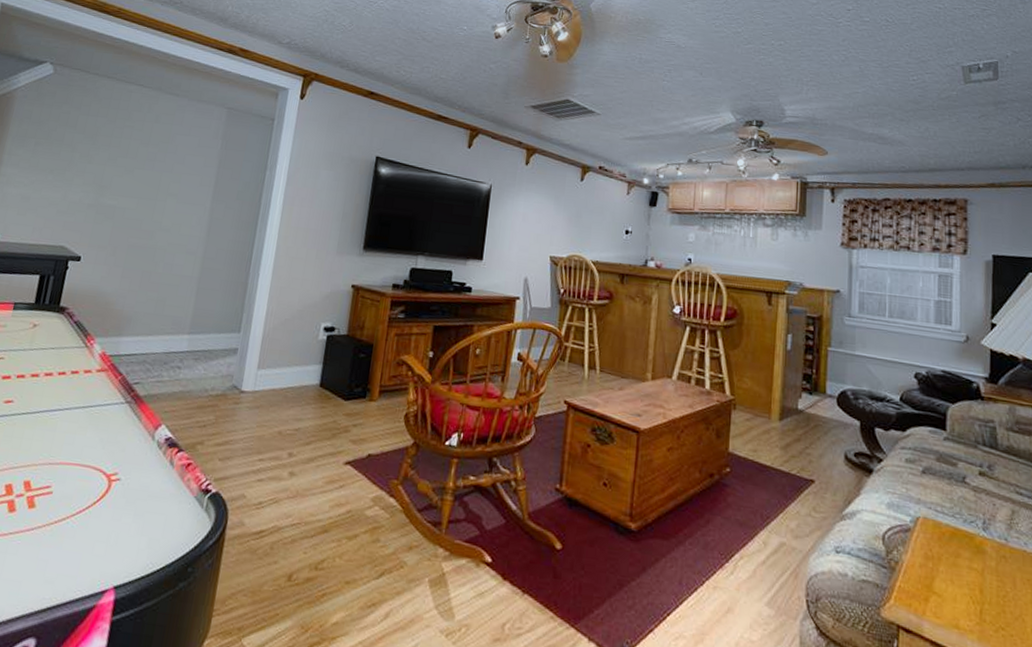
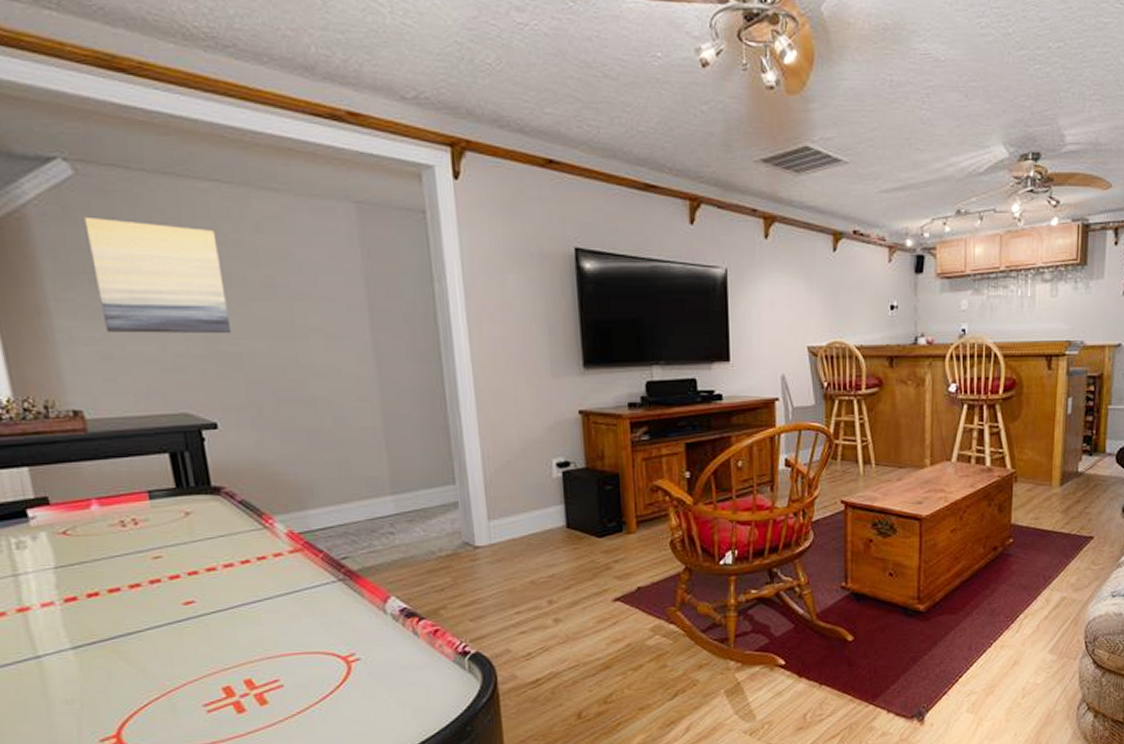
wall art: none [33,101,128,191] -> present [84,218,231,334]

